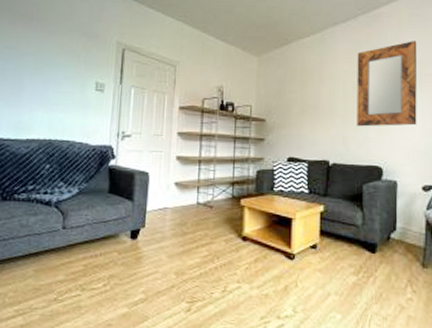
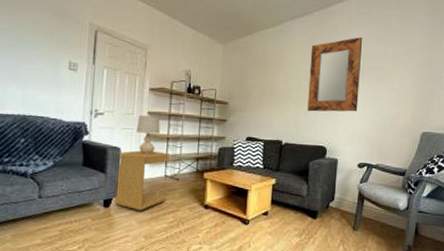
side table: none [142,175,202,244] -> present [114,150,170,211]
table lamp: none [166,136,191,180] -> present [137,115,160,155]

